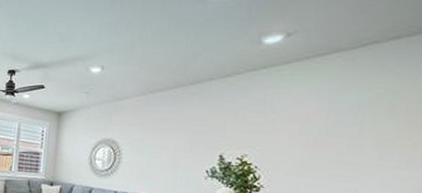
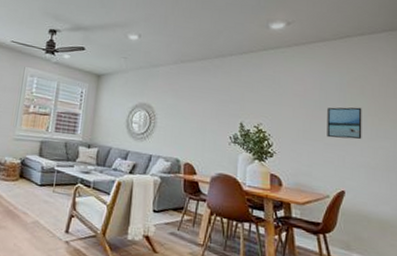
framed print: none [333,130,388,169] -> present [327,107,362,140]

